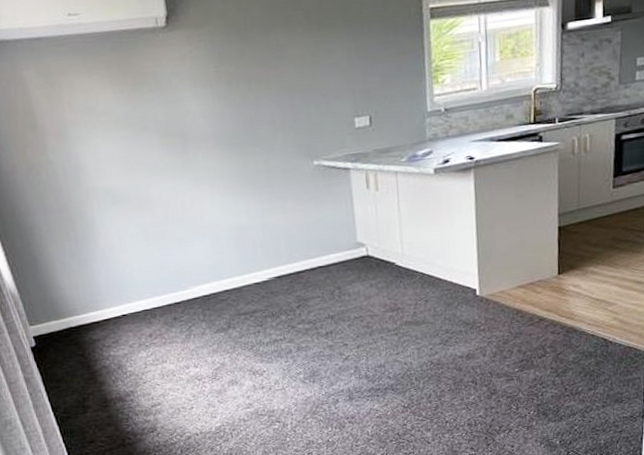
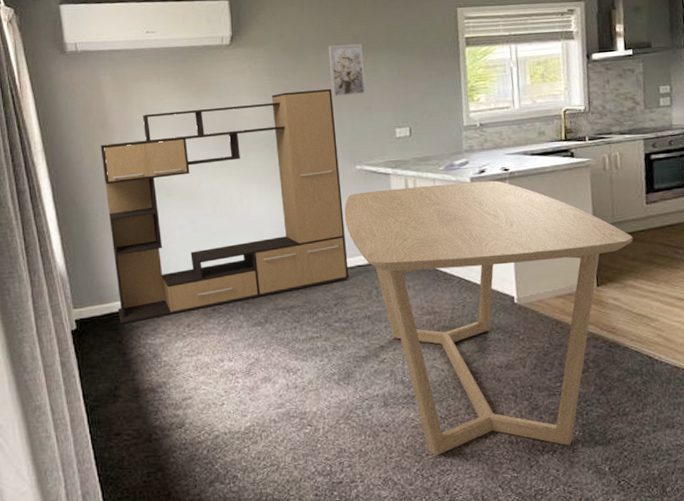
media console: none [33,74,311,338] -> present [100,88,349,324]
wall art: none [277,20,321,86] -> present [328,43,366,98]
dining table: none [303,170,597,442] -> present [344,180,634,456]

